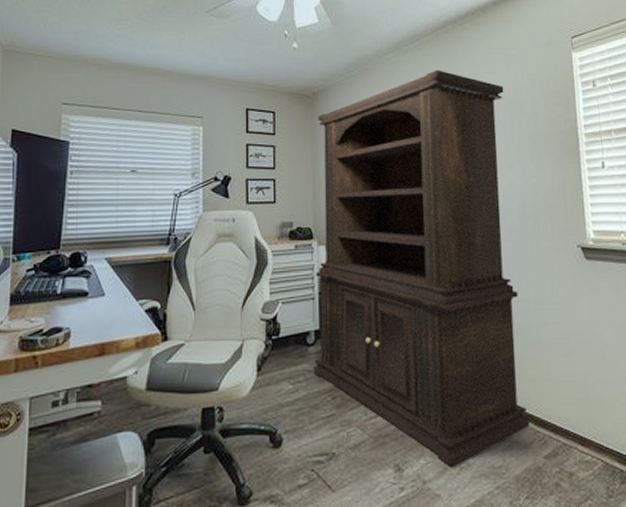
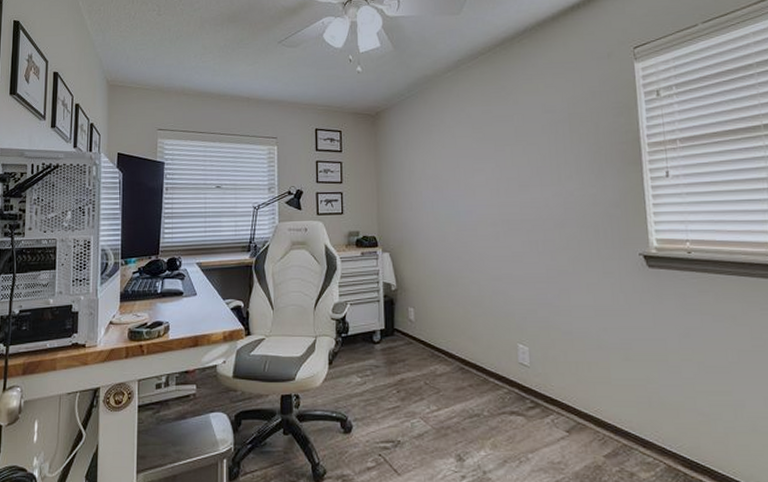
hutch: present [313,70,530,467] -> none [379,86,590,459]

